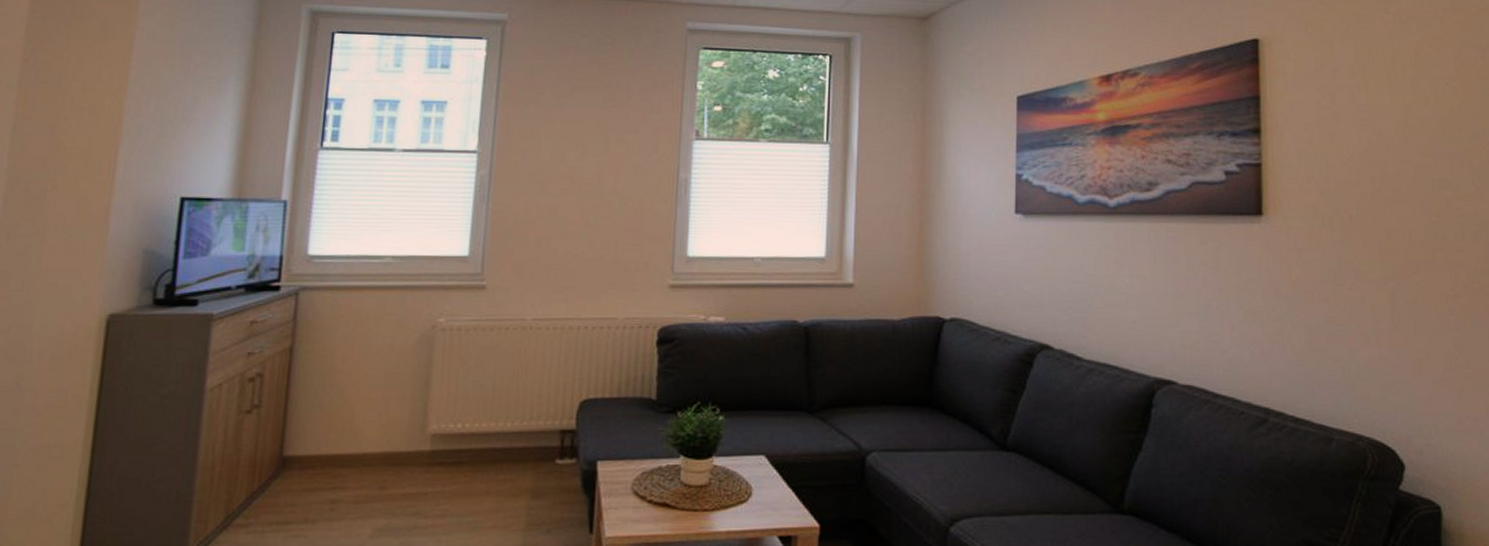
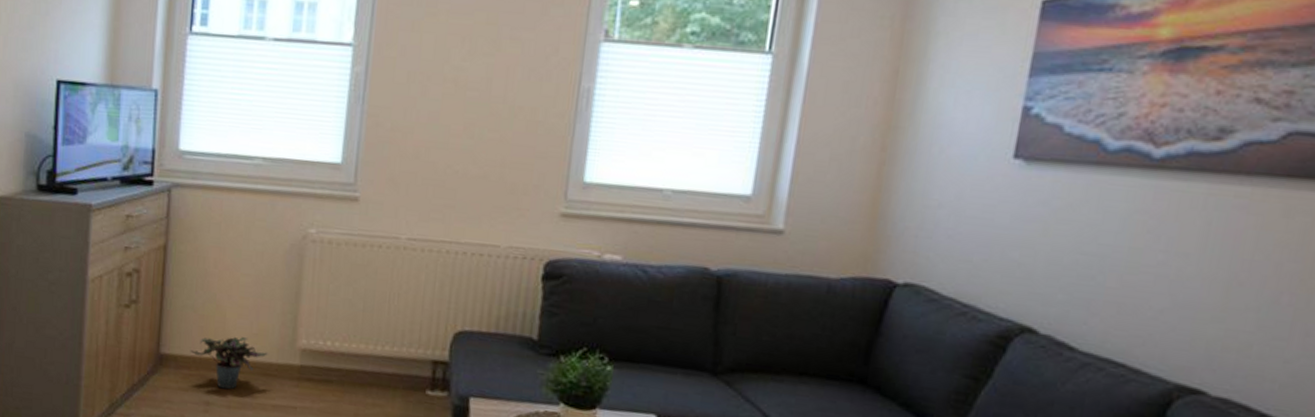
potted plant: none [315,429,398,485] -> present [190,336,268,390]

